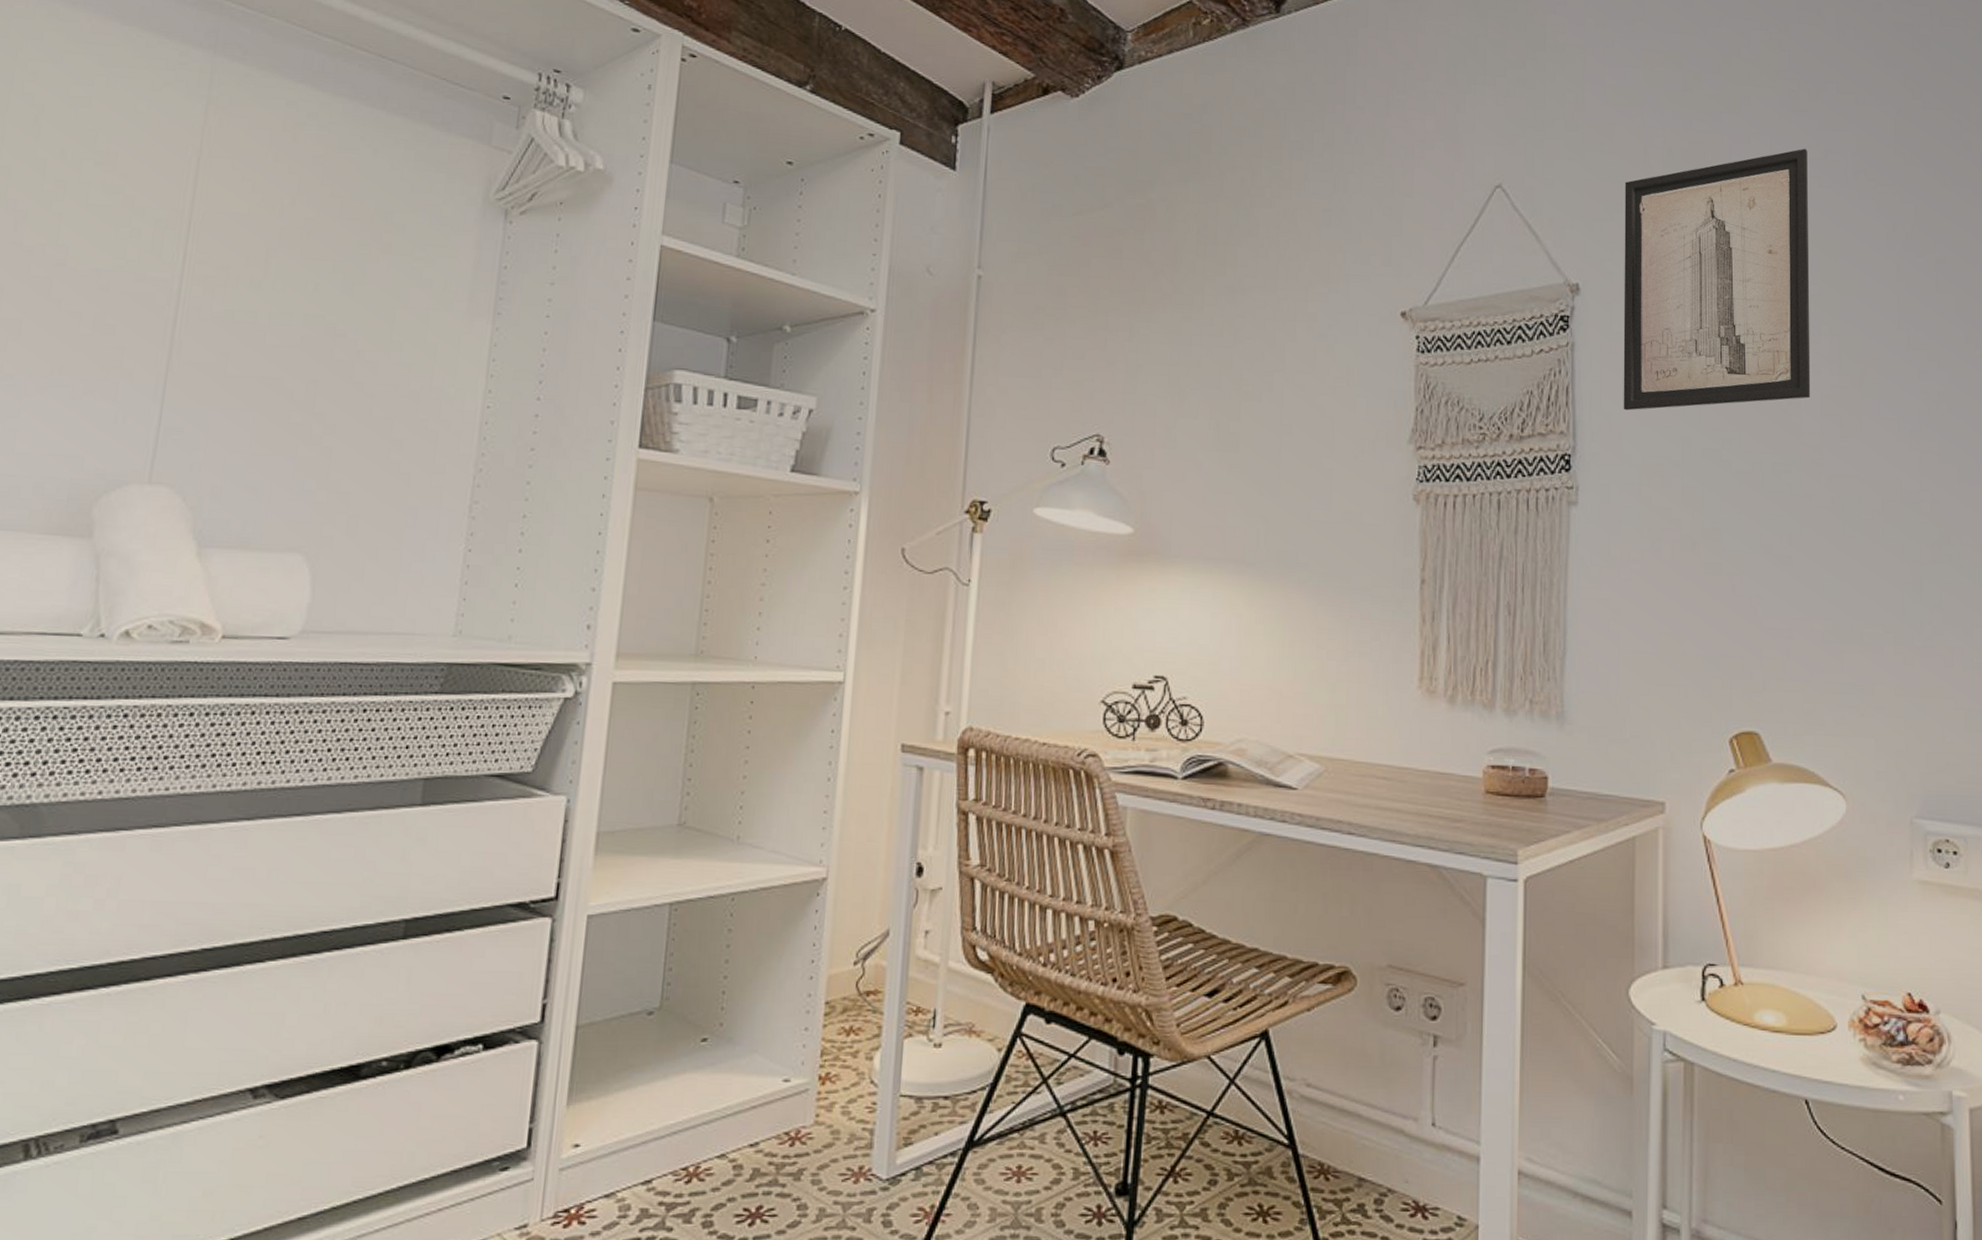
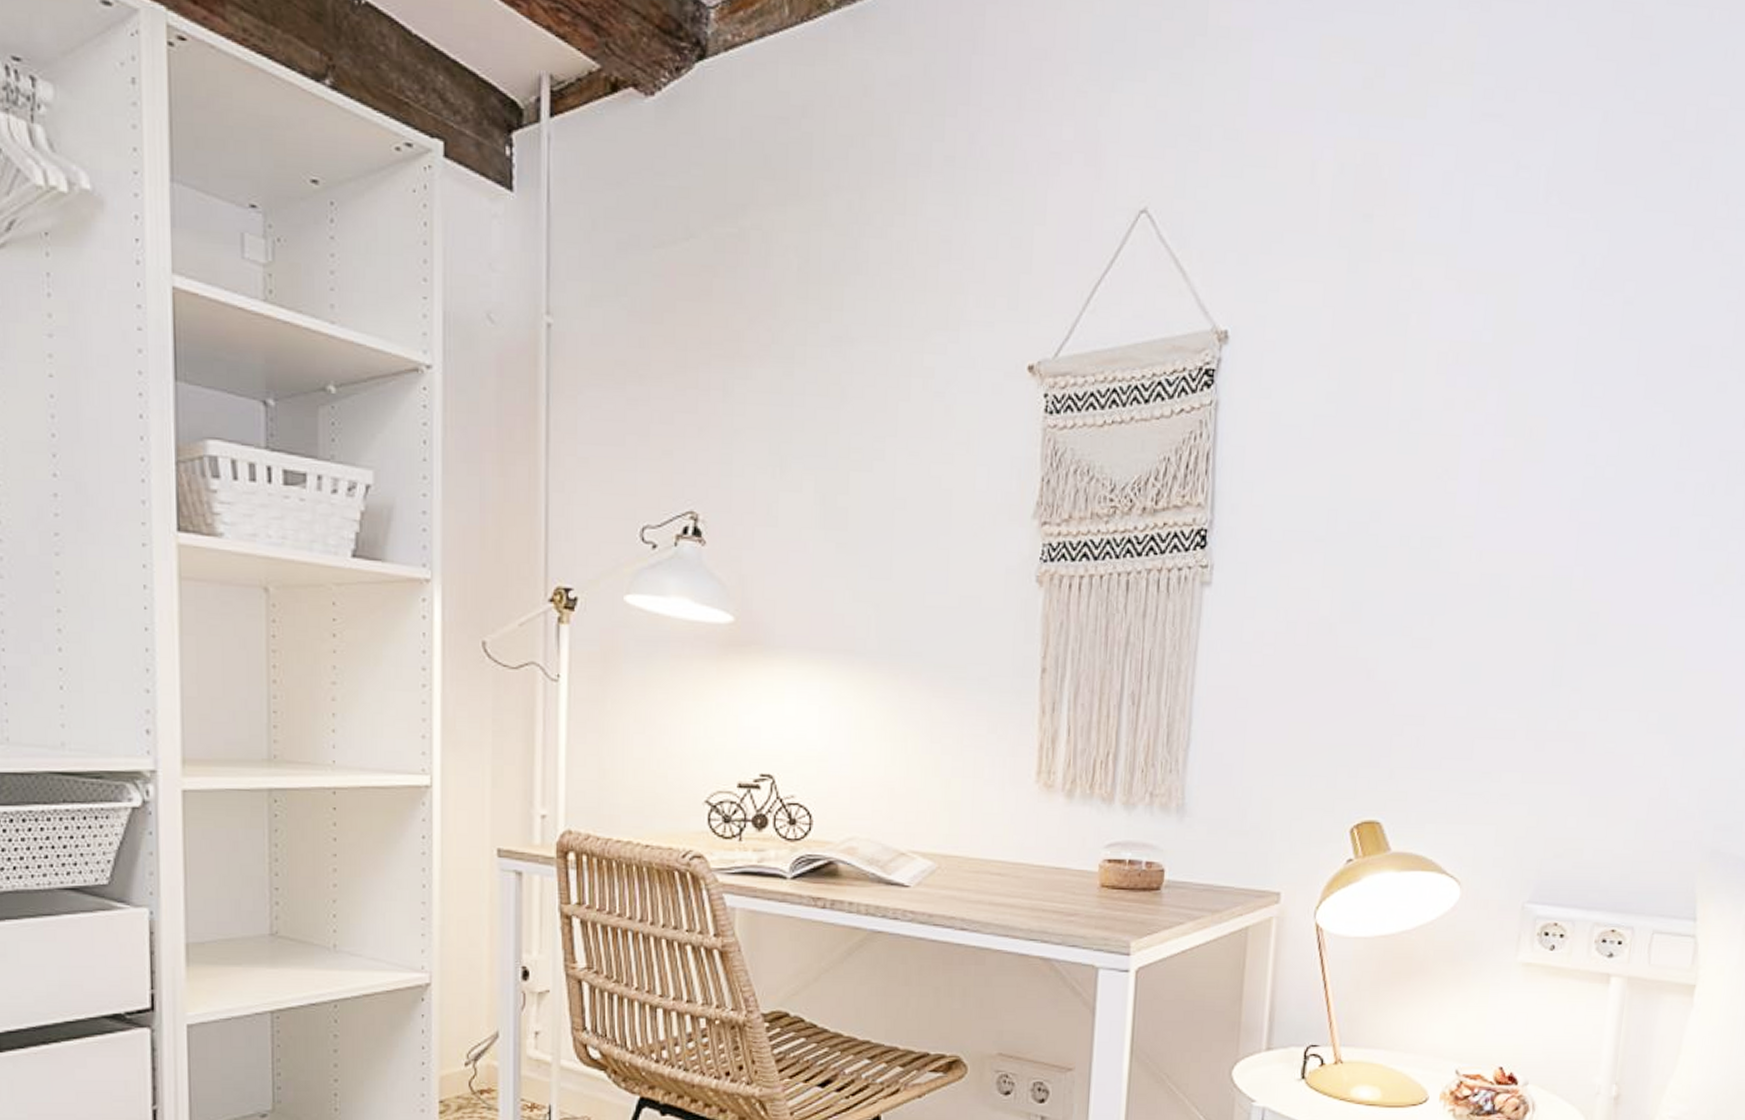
wall art: present [1623,148,1811,411] -> none [1267,162,1497,479]

